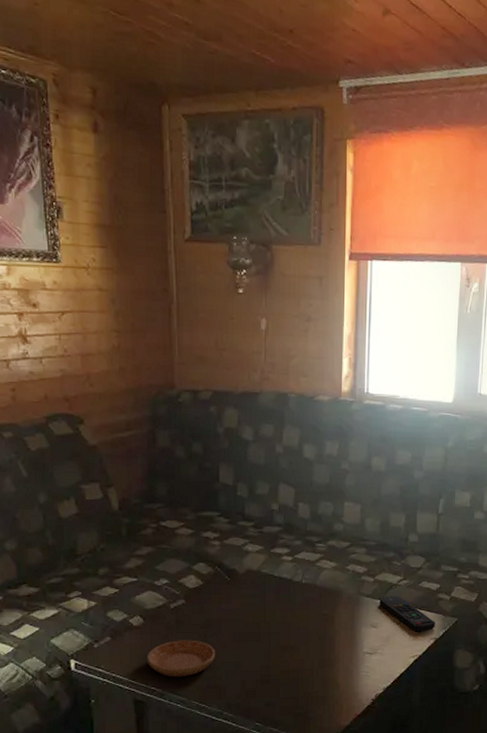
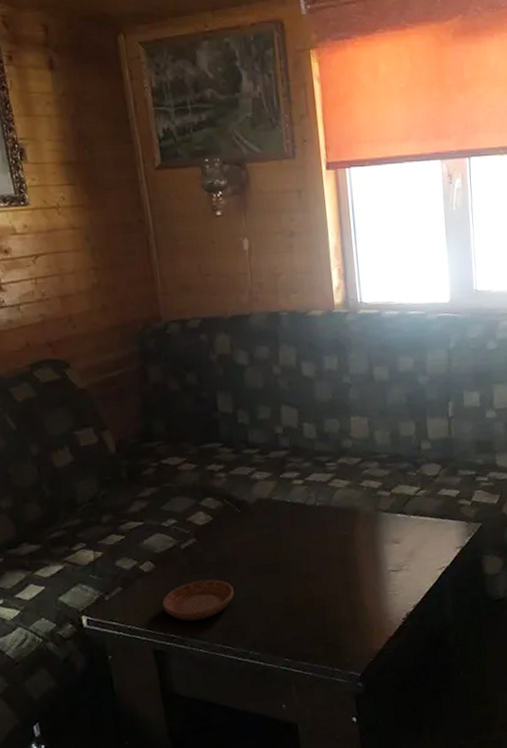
remote control: present [379,596,435,632] -> none [399,507,460,543]

